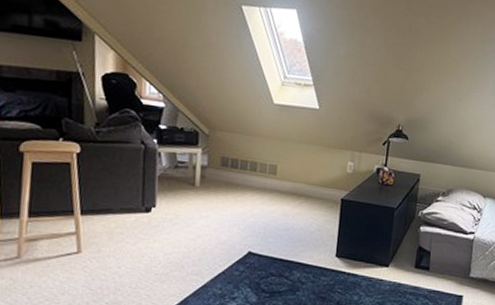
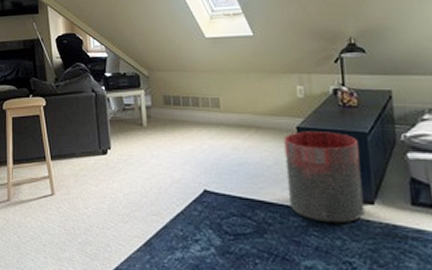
trash can: none [322,203,388,283] -> present [283,131,365,224]

